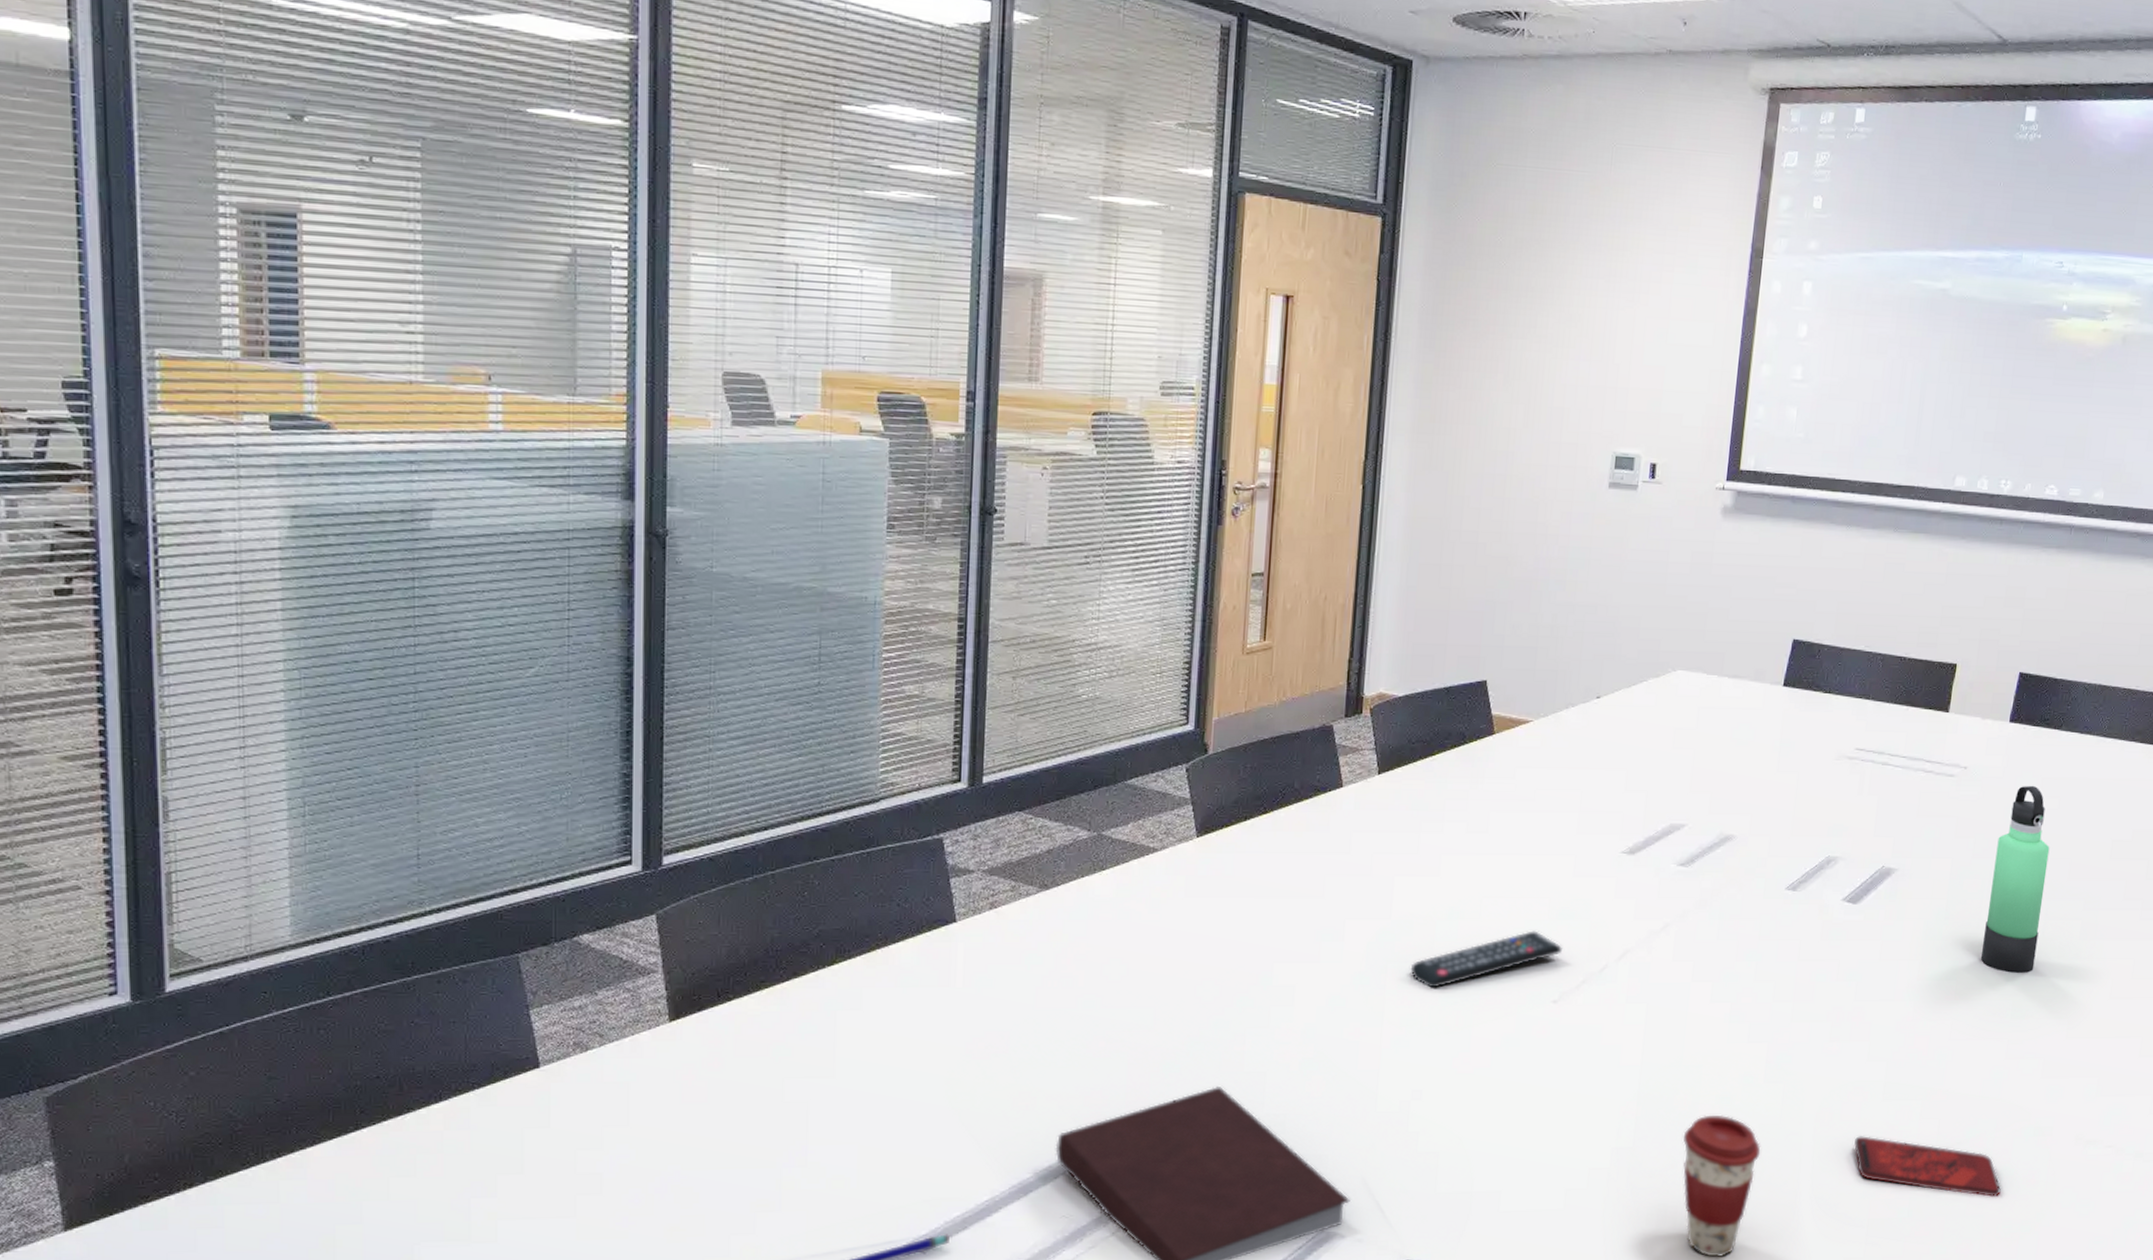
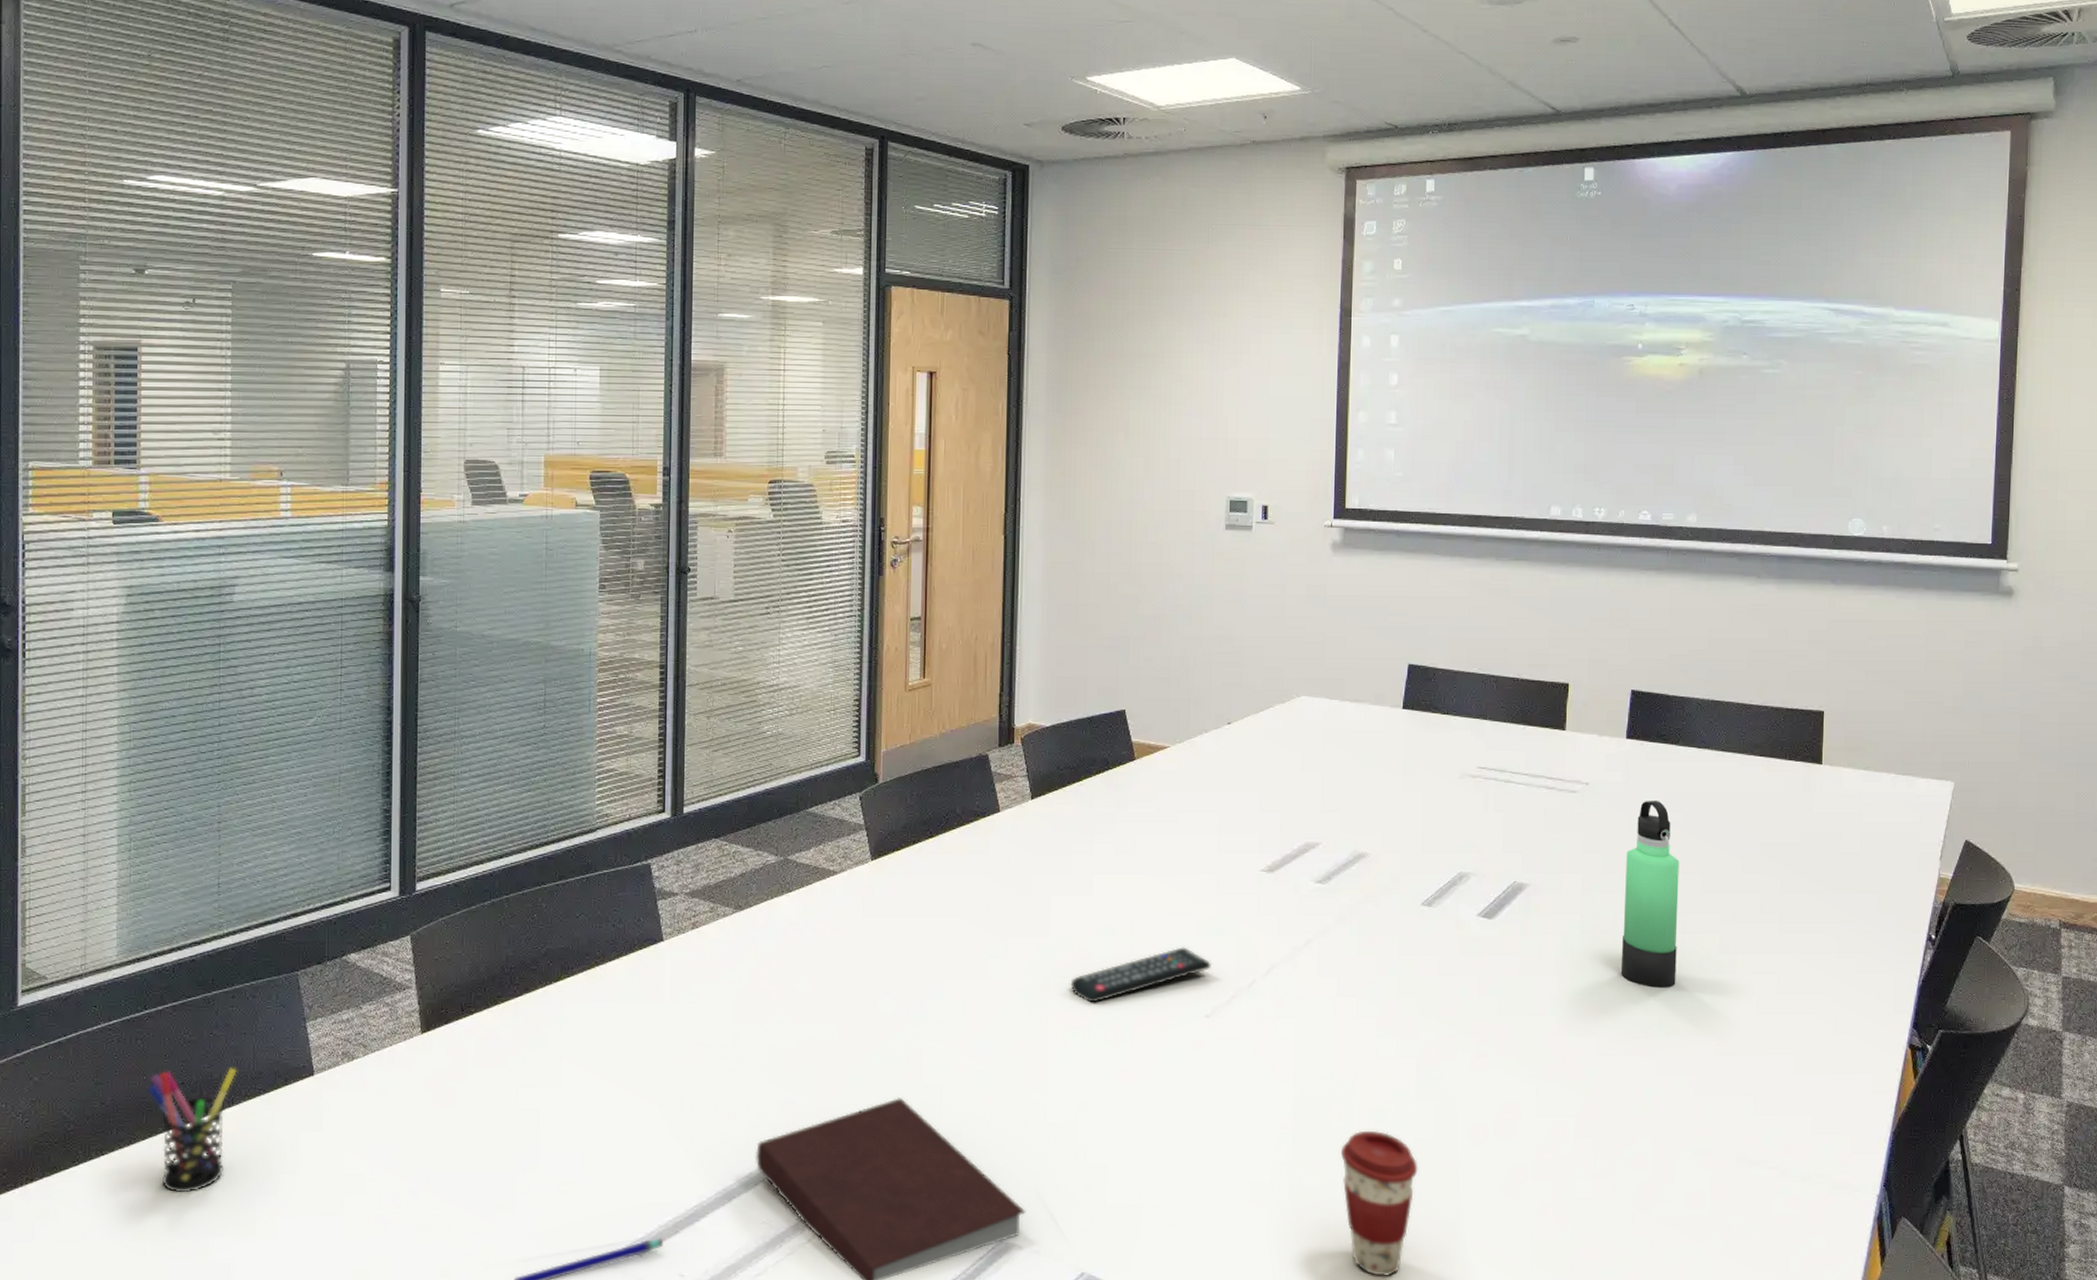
pen holder: none [333,1060,445,1197] -> present [147,1068,237,1193]
smartphone: present [1853,1136,2002,1198] -> none [1510,1153,1667,1220]

